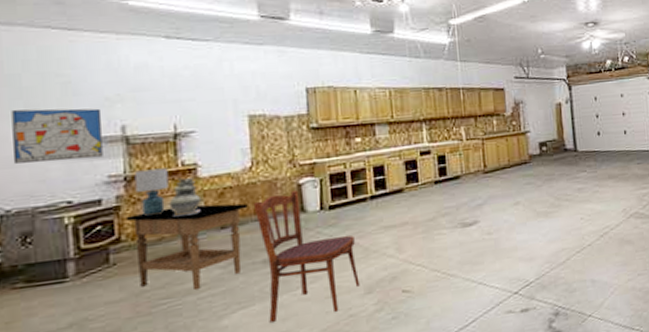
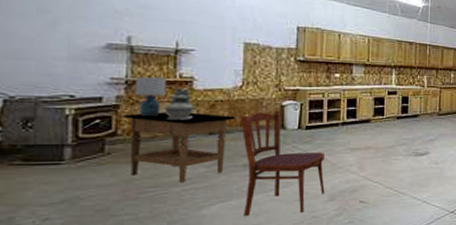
wall art: present [11,108,103,164] -> none [21,10,110,61]

